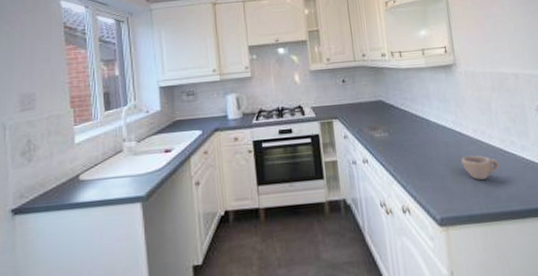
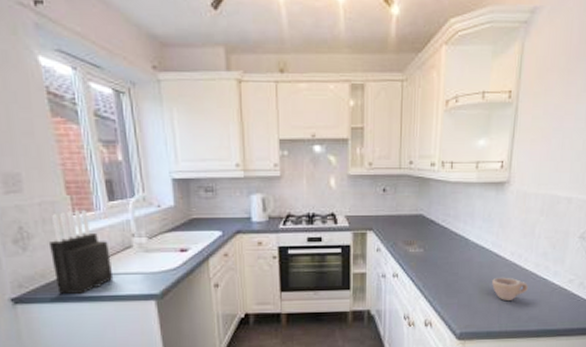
knife block: none [52,120,105,202] -> present [50,209,114,295]

